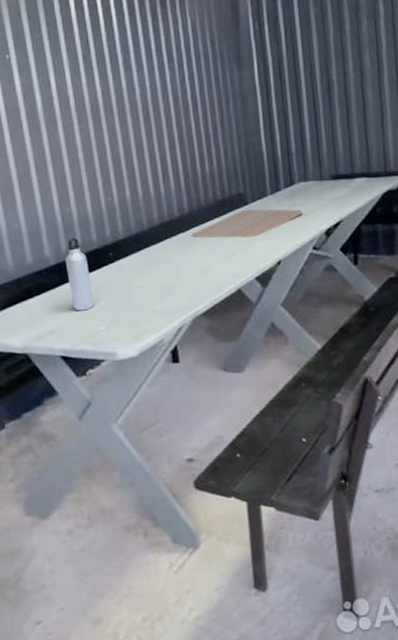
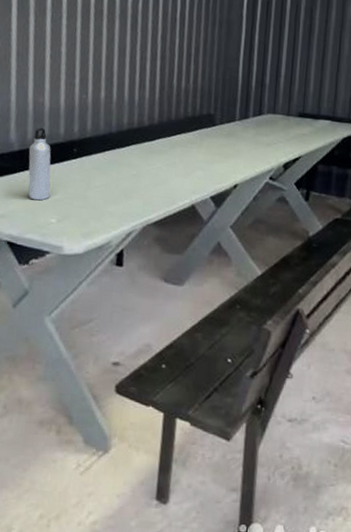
chopping board: present [192,209,302,238] -> none [157,130,266,158]

